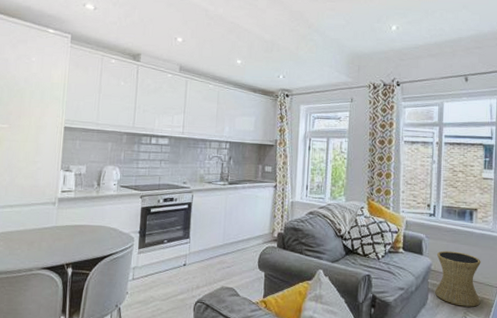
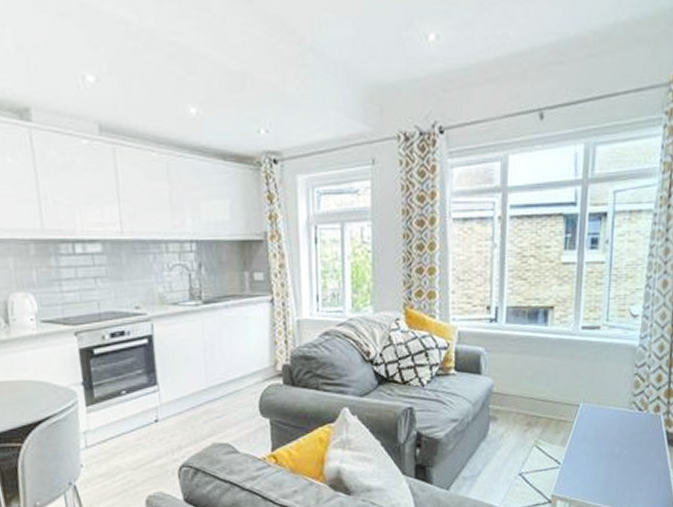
side table: present [435,250,481,307] -> none [498,365,558,434]

